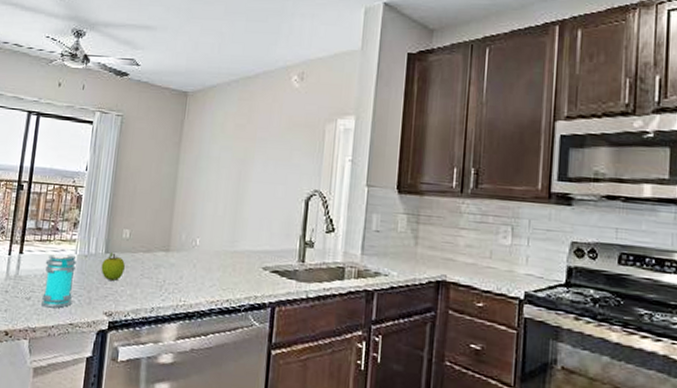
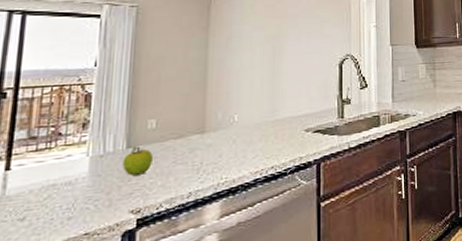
jar: present [40,253,77,308] -> none [40,158,90,224]

